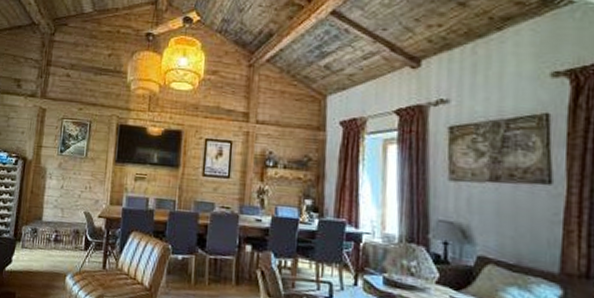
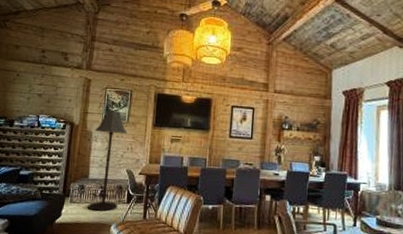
floor lamp: none [41,144,86,259] -> present [88,110,127,212]

